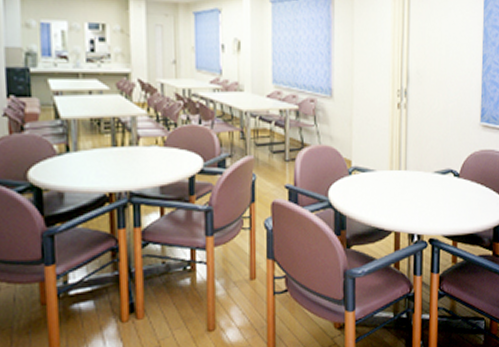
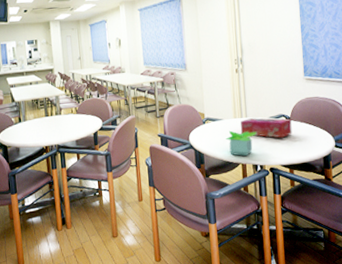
potted plant: none [376,186,416,222] -> present [225,130,256,157]
tissue box: none [396,172,461,200] -> present [240,118,292,138]

